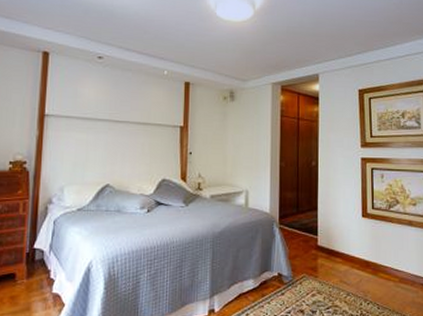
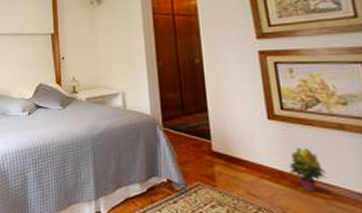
potted plant: none [373,241,397,277] -> present [289,148,327,192]

